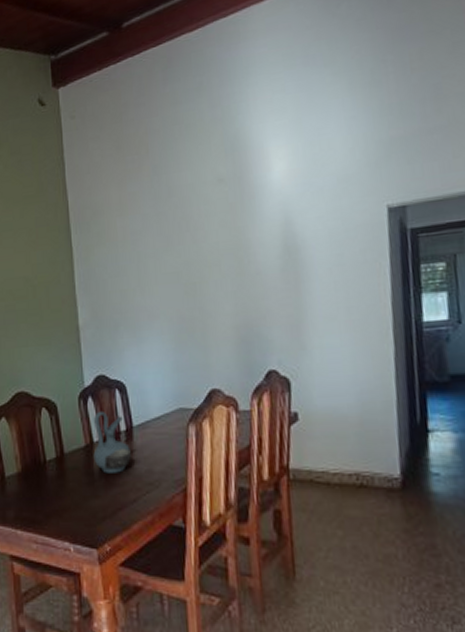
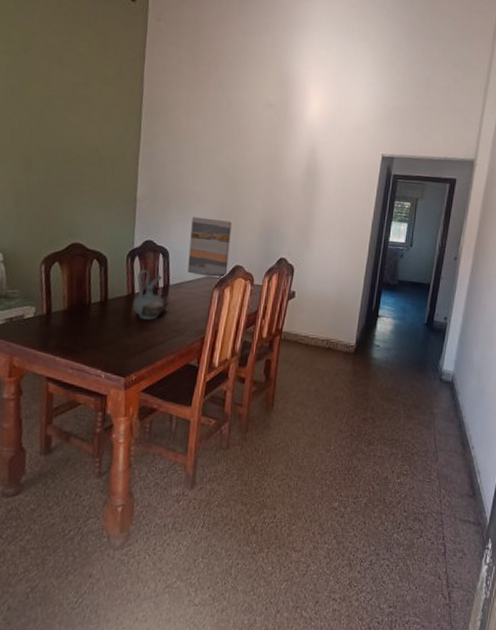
wall art: none [147,334,203,410] -> present [187,216,232,279]

